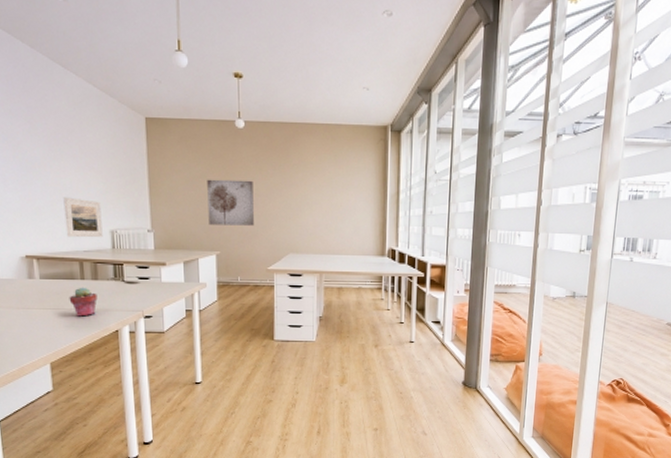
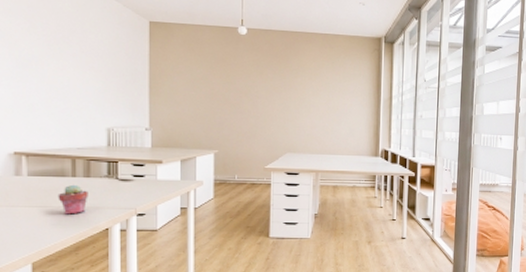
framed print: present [63,197,103,238] -> none [59,95,98,135]
wall art: present [207,179,254,226] -> none [208,81,253,126]

